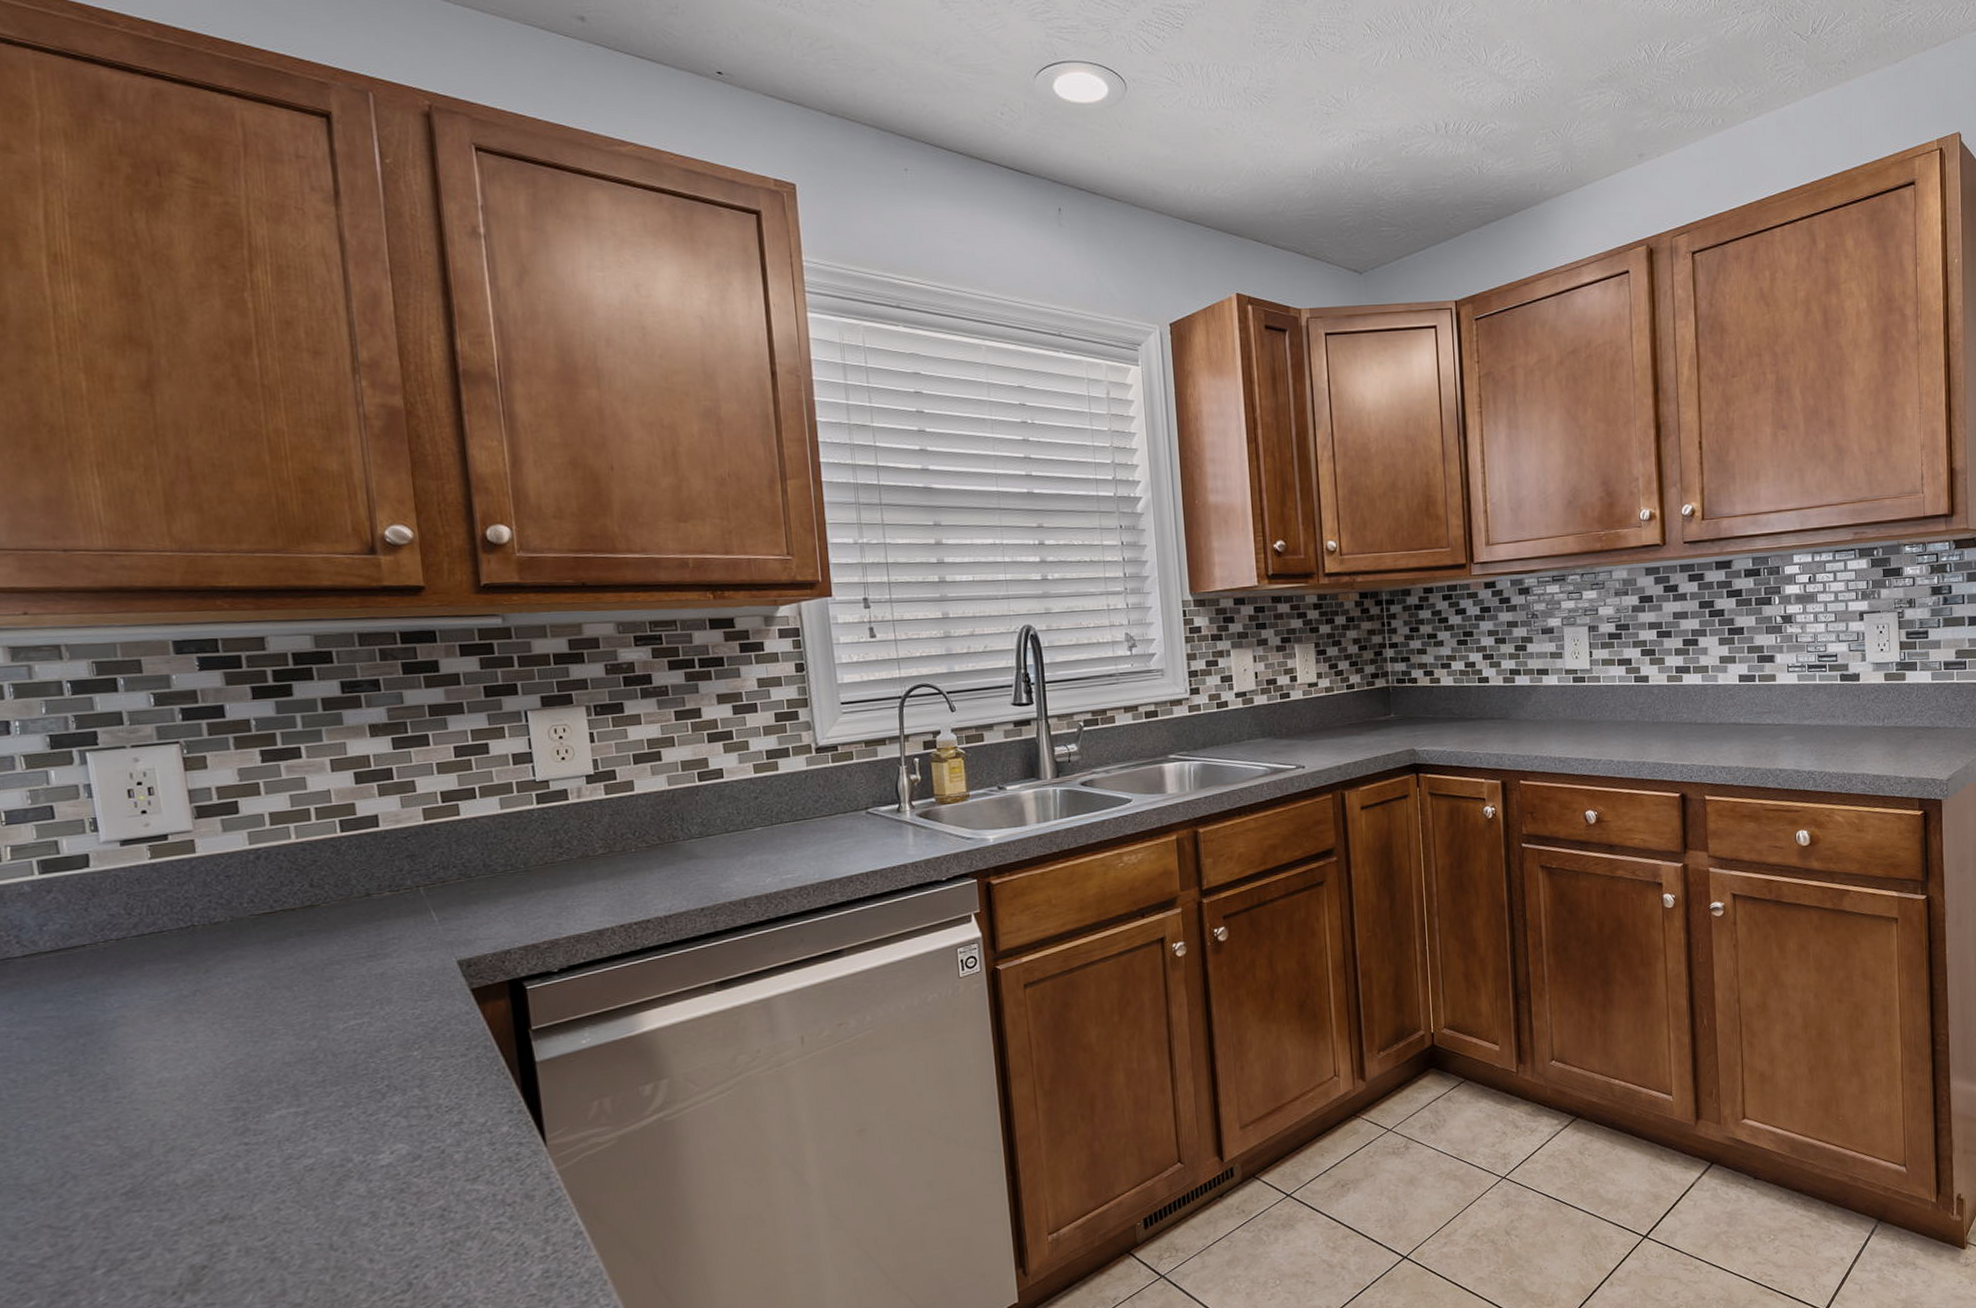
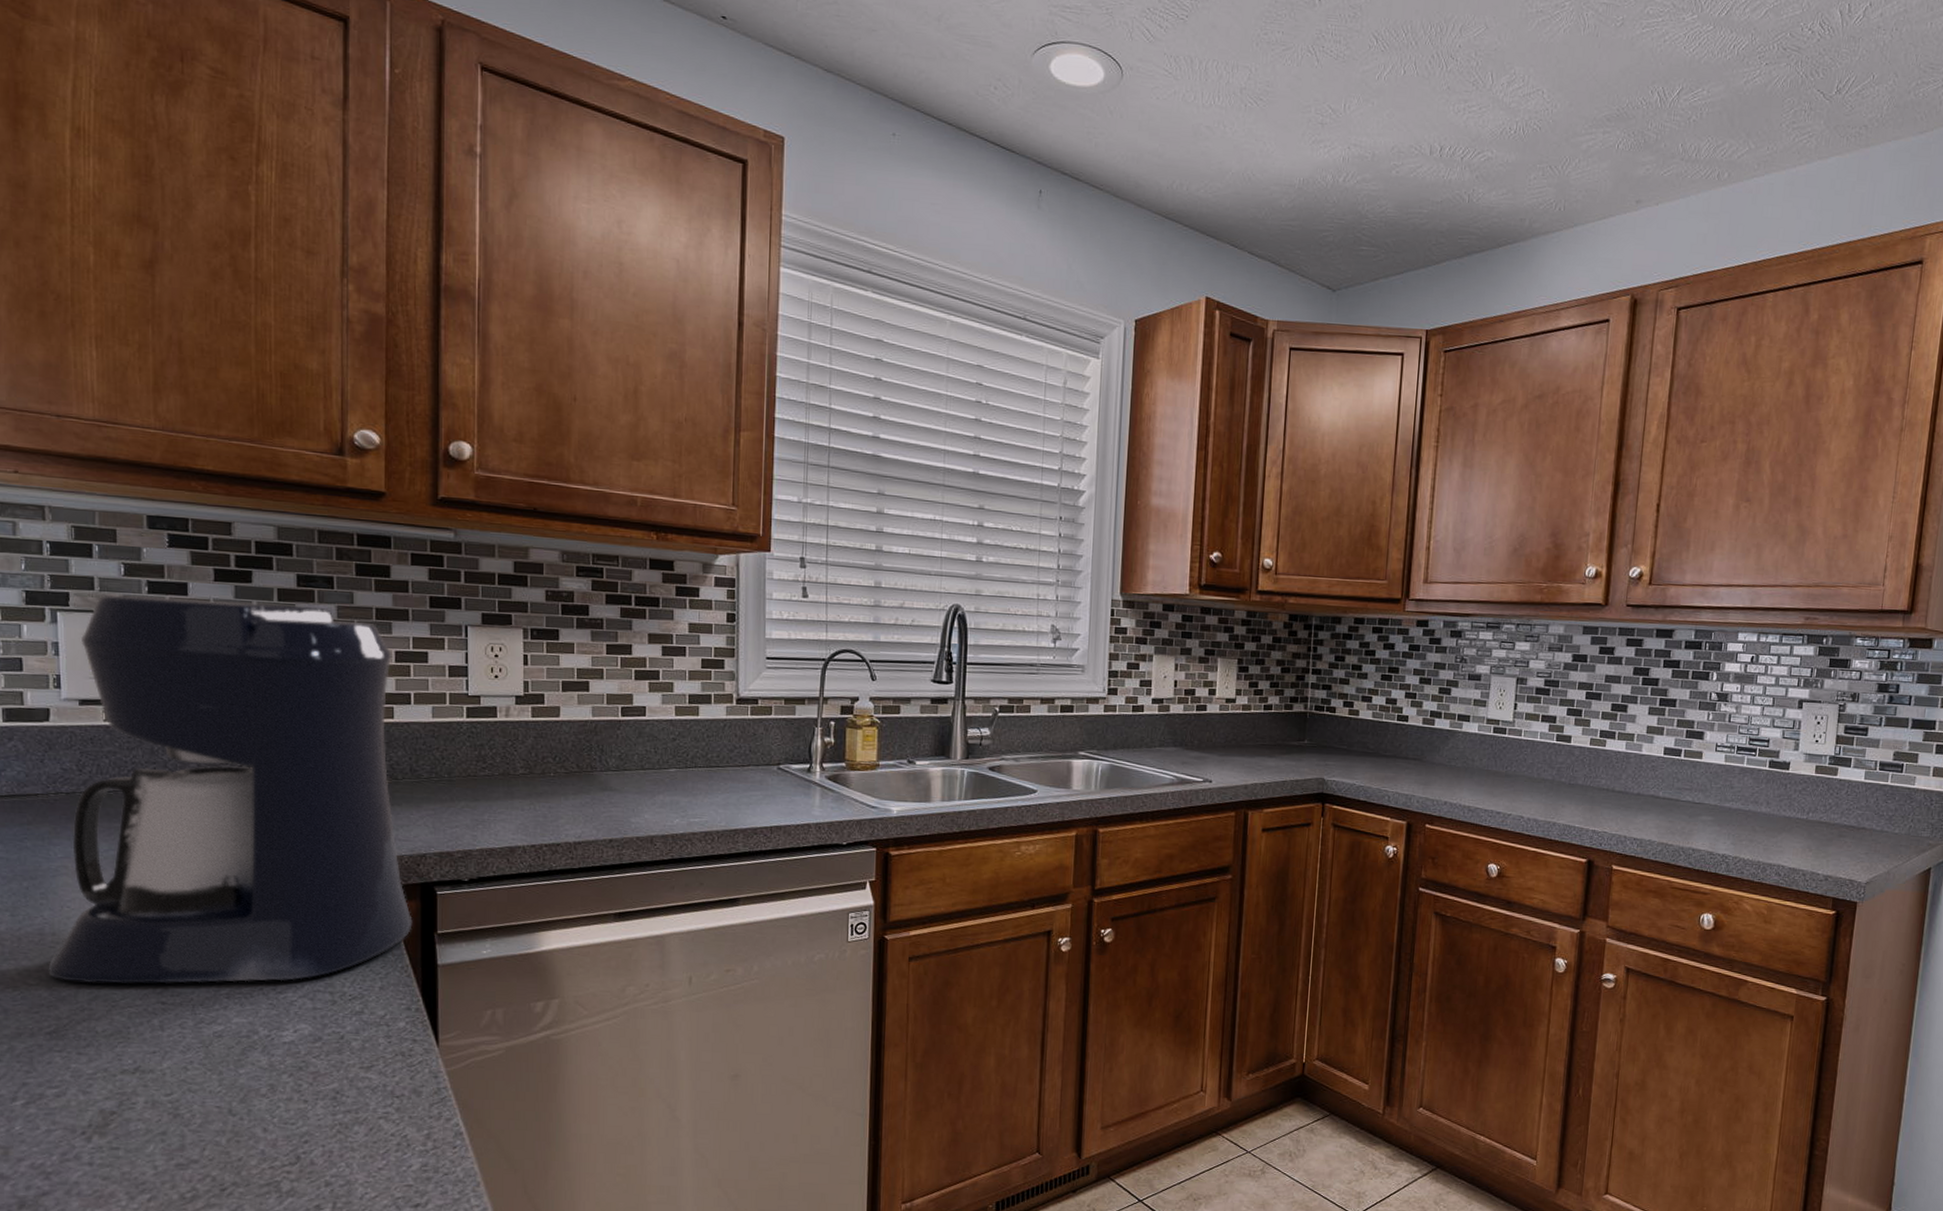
coffee maker: none [115,711,505,1137] -> present [48,594,413,985]

